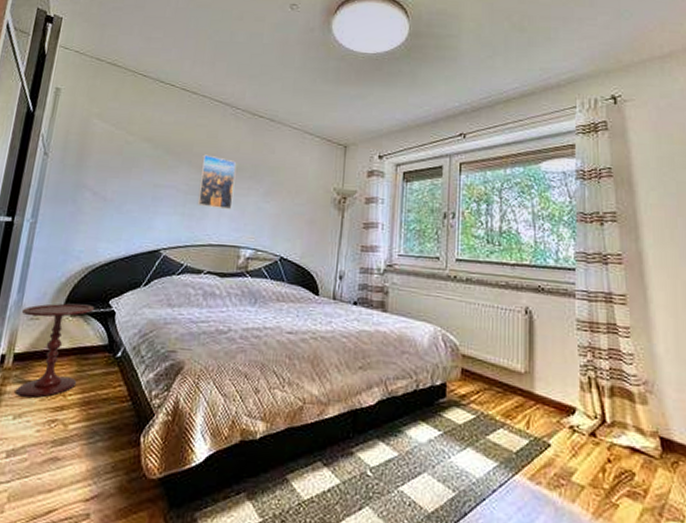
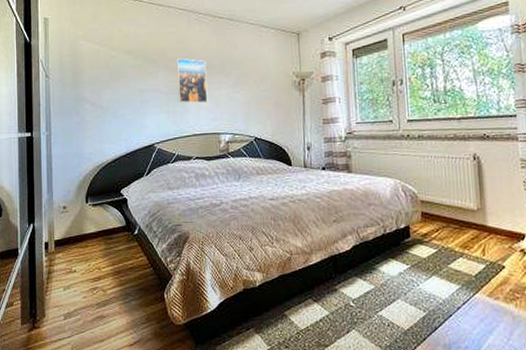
side table: present [16,303,95,398] -> none [53,196,110,273]

